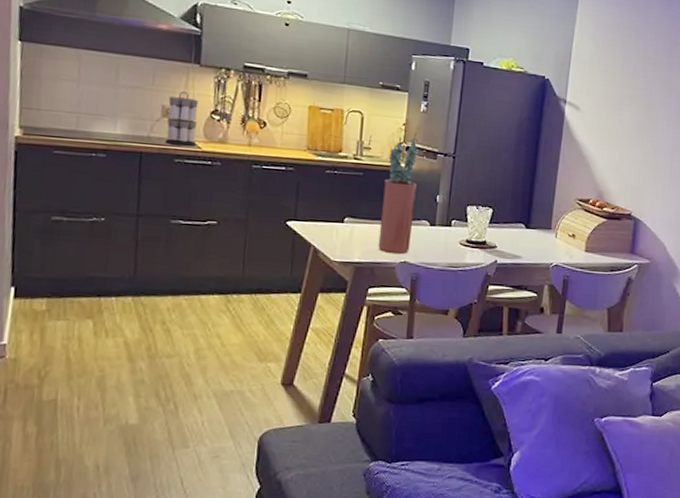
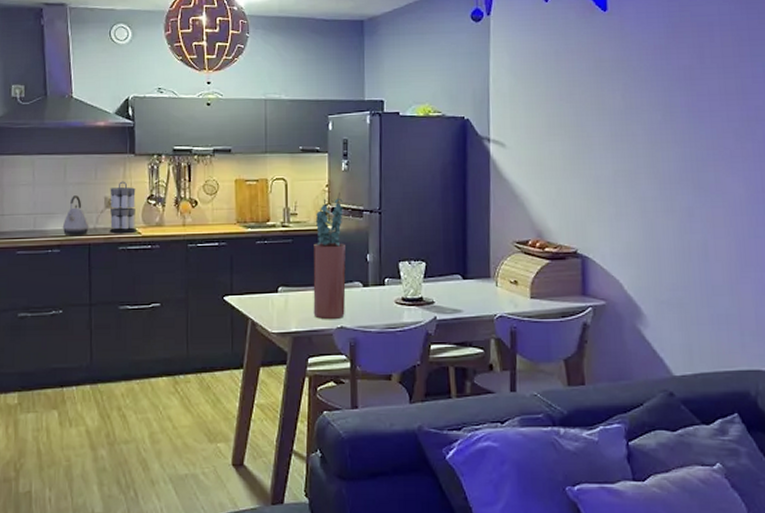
kettle: none [110,99,142,142] -> present [62,195,89,235]

